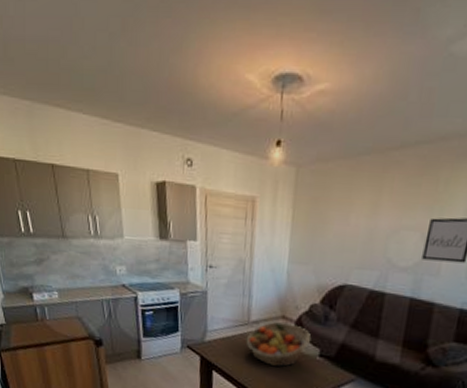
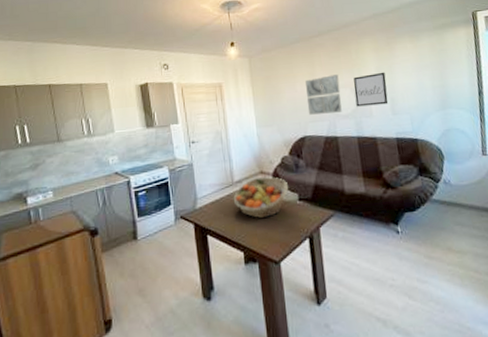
wall art: none [356,209,411,263] -> present [305,74,342,115]

